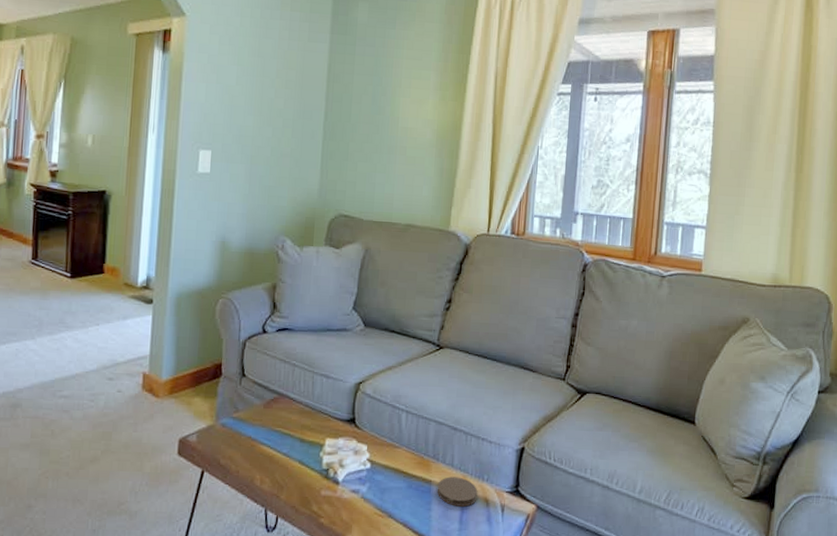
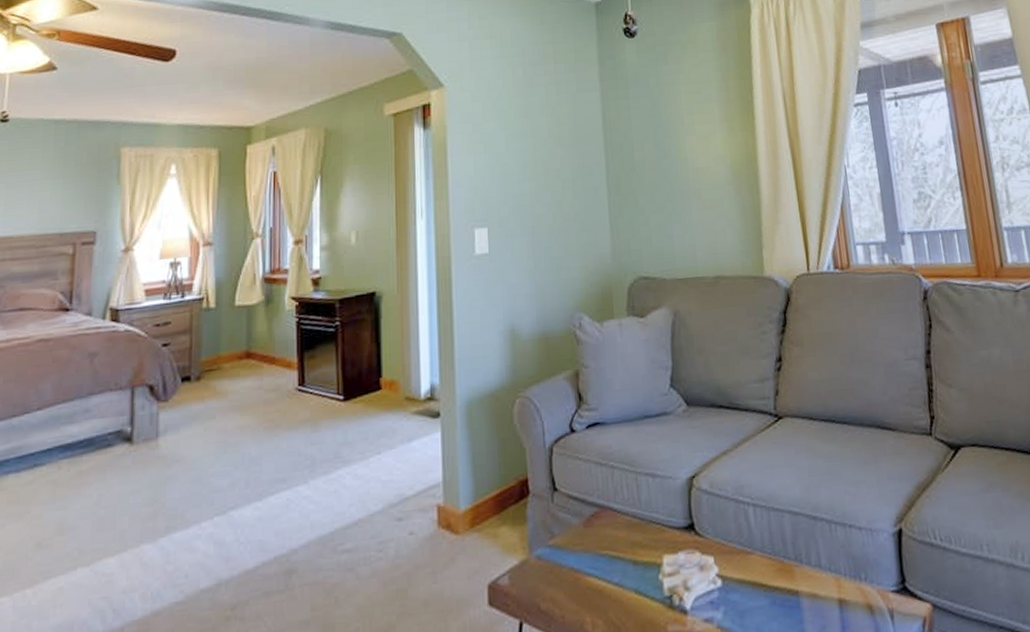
coaster: present [437,476,478,507] -> none [806,580,858,621]

